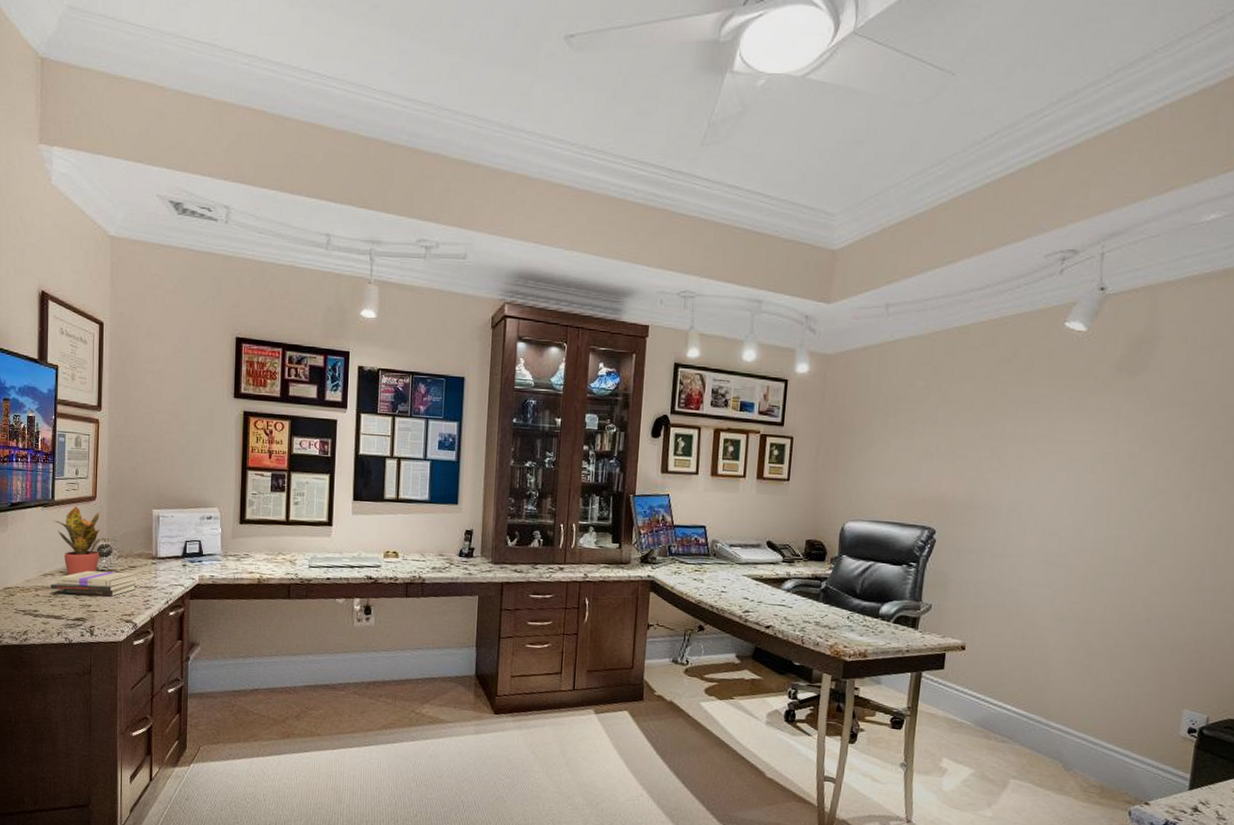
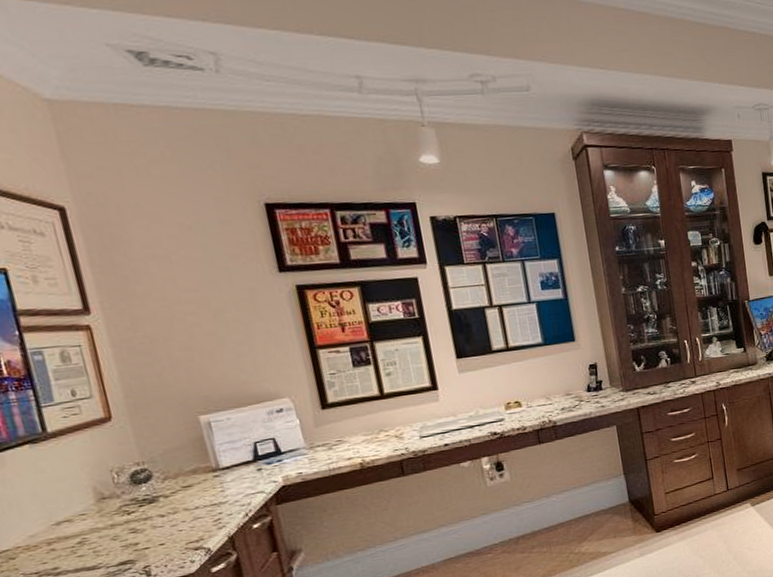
potted plant: present [51,506,110,576] -> none [49,433,146,516]
books: present [51,570,138,597] -> none [70,492,199,541]

